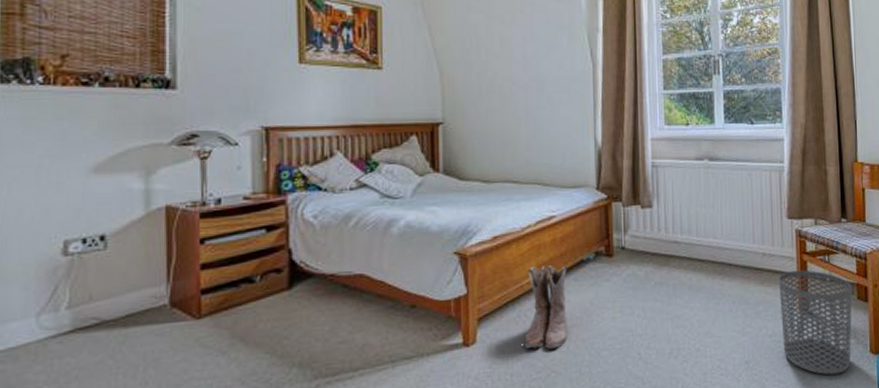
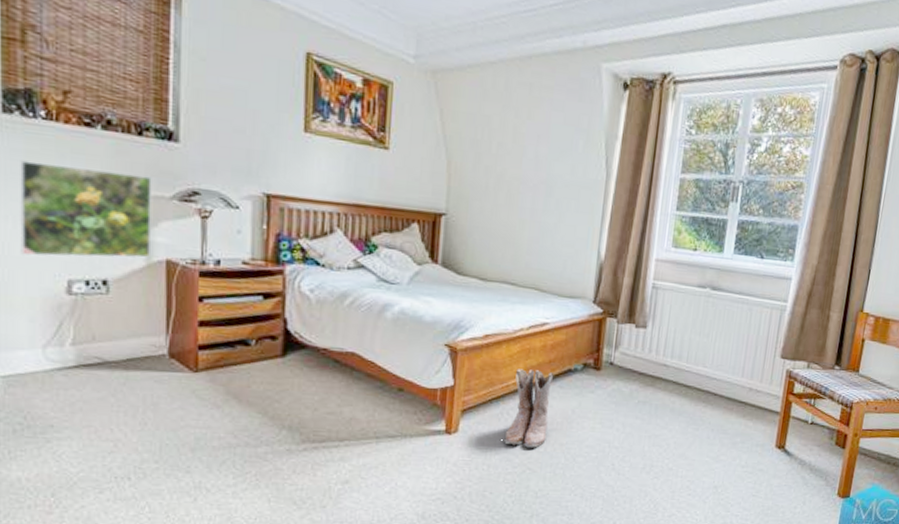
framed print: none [15,124,150,222] -> present [20,160,152,258]
waste bin: present [778,270,853,375] -> none [753,409,832,511]

